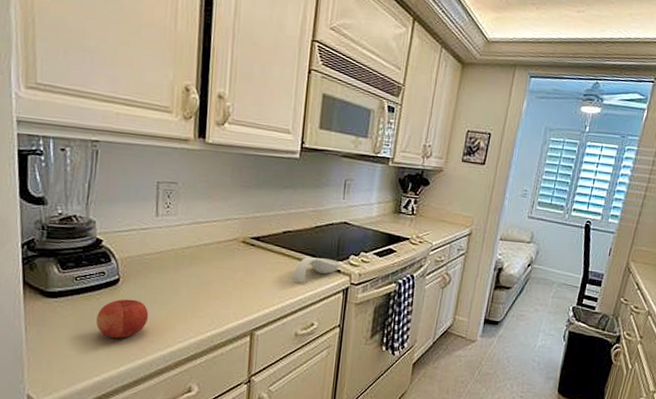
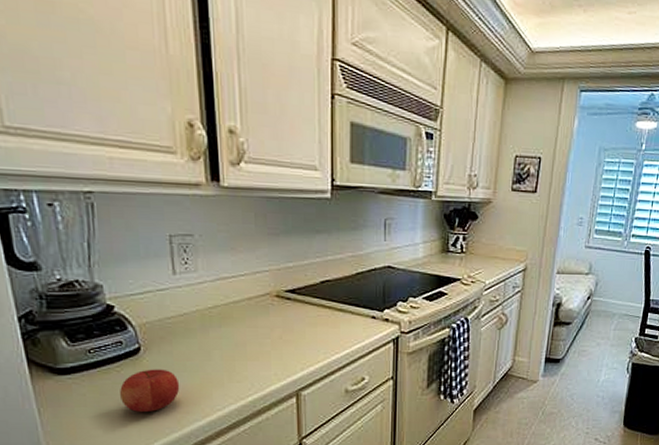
spoon rest: present [292,257,341,282] -> none [336,307,388,334]

